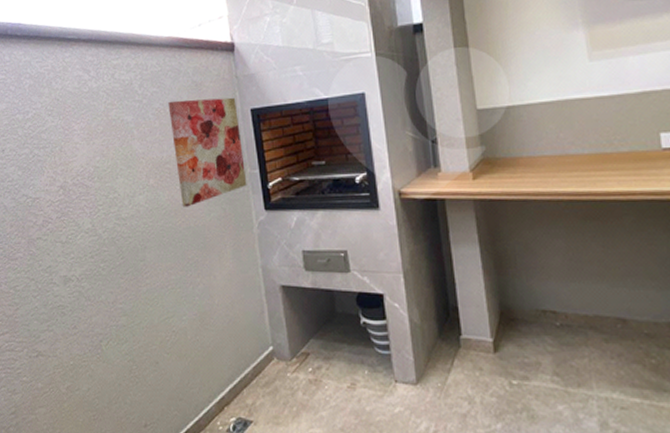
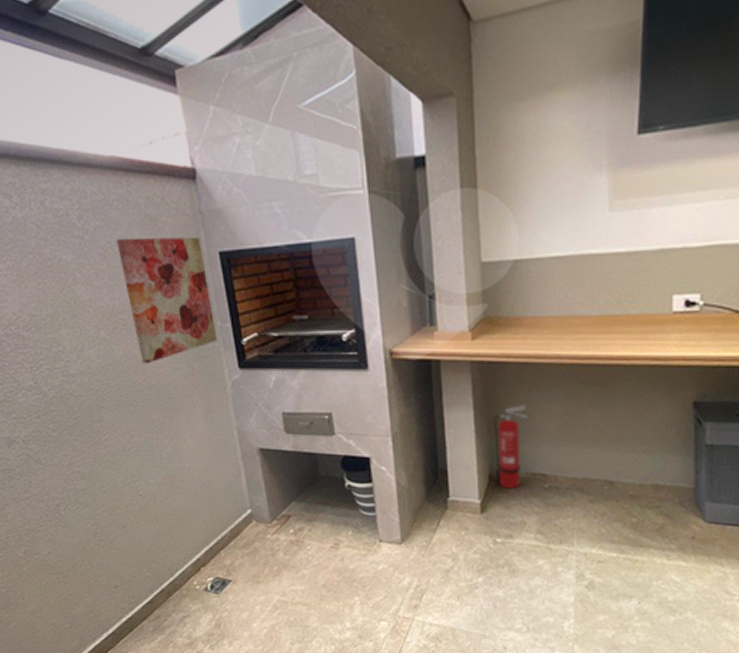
fire extinguisher: none [499,241,534,326] -> present [493,405,529,488]

